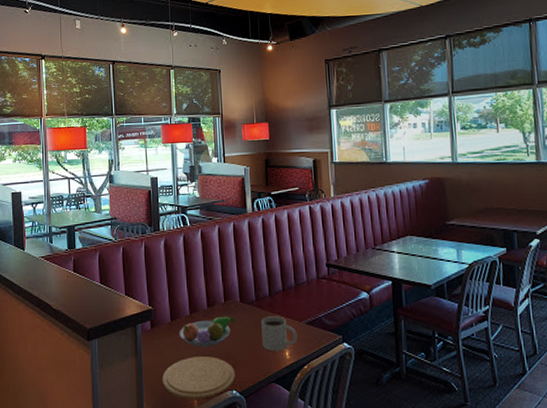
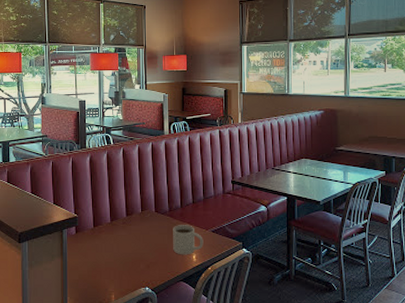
plate: present [162,357,236,399] -> none [84,258,149,294]
fruit bowl: present [179,317,235,347] -> none [100,225,150,250]

